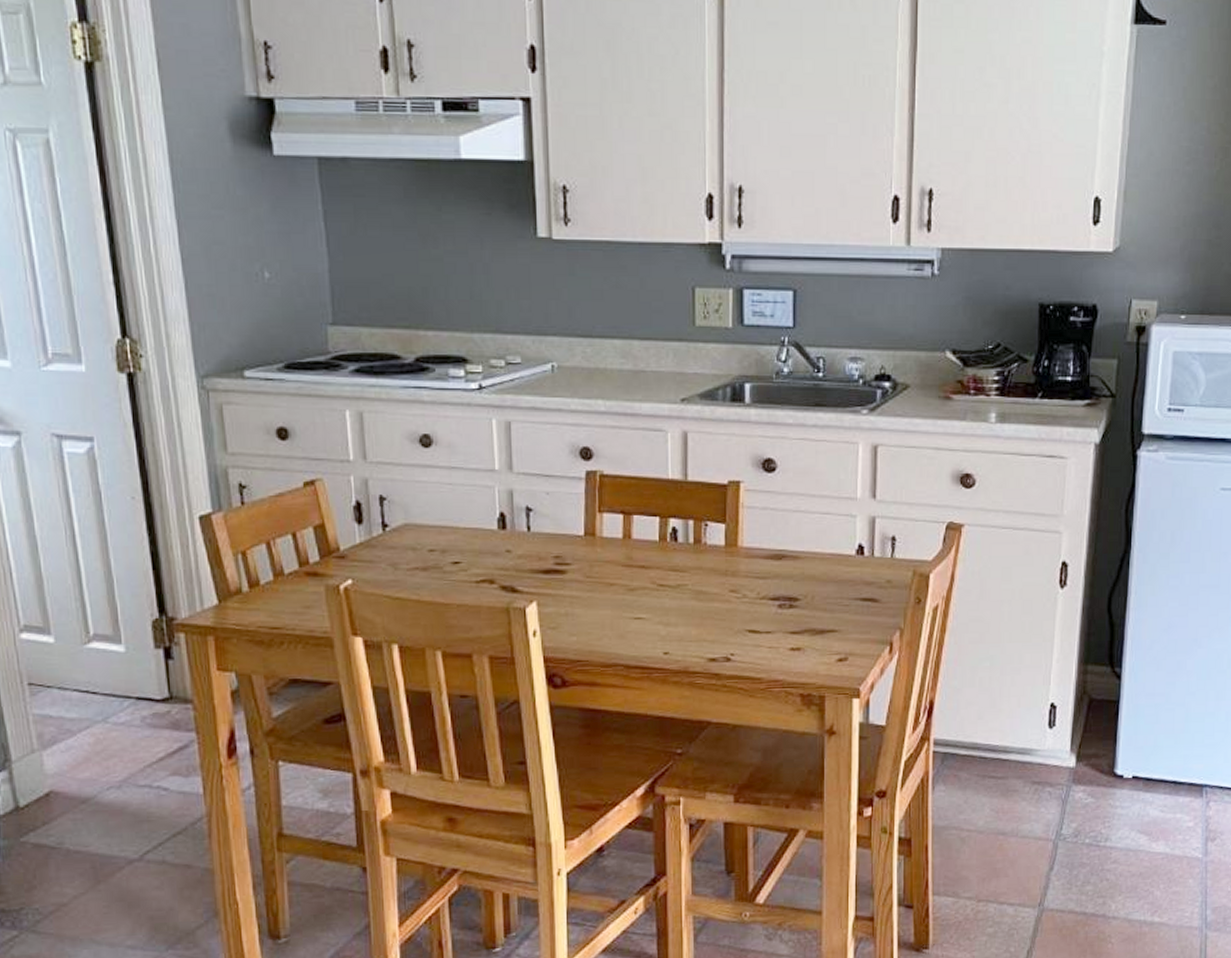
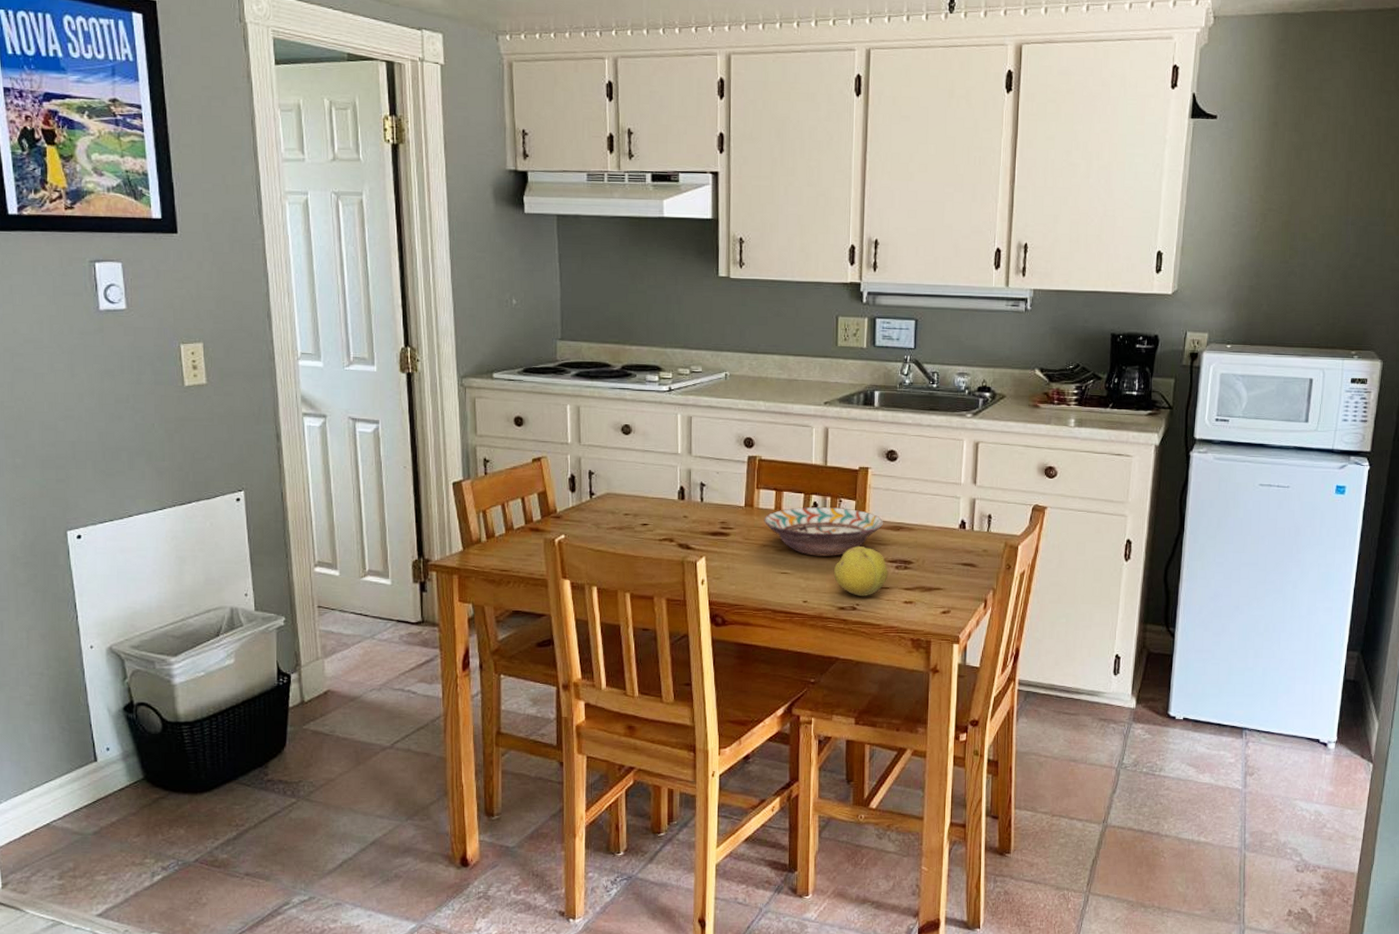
decorative bowl: none [609,532,761,596] -> present [764,506,883,556]
fruit: none [701,581,770,644] -> present [834,546,888,596]

